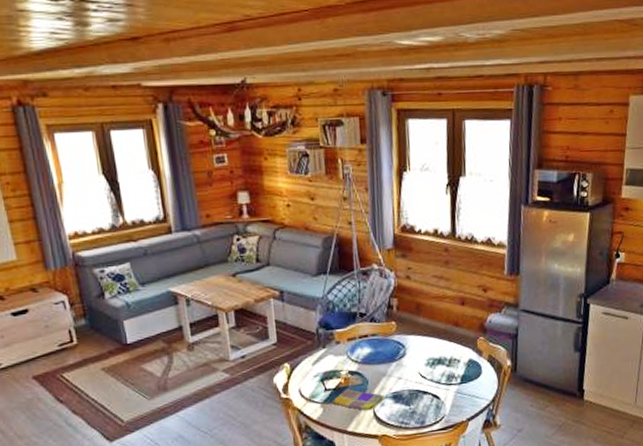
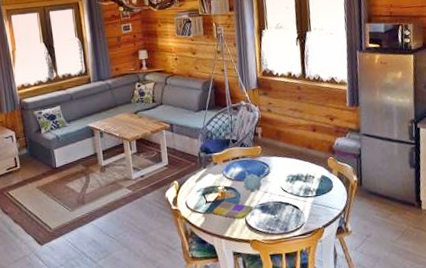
teapot: none [371,352,398,377] -> present [243,171,264,191]

